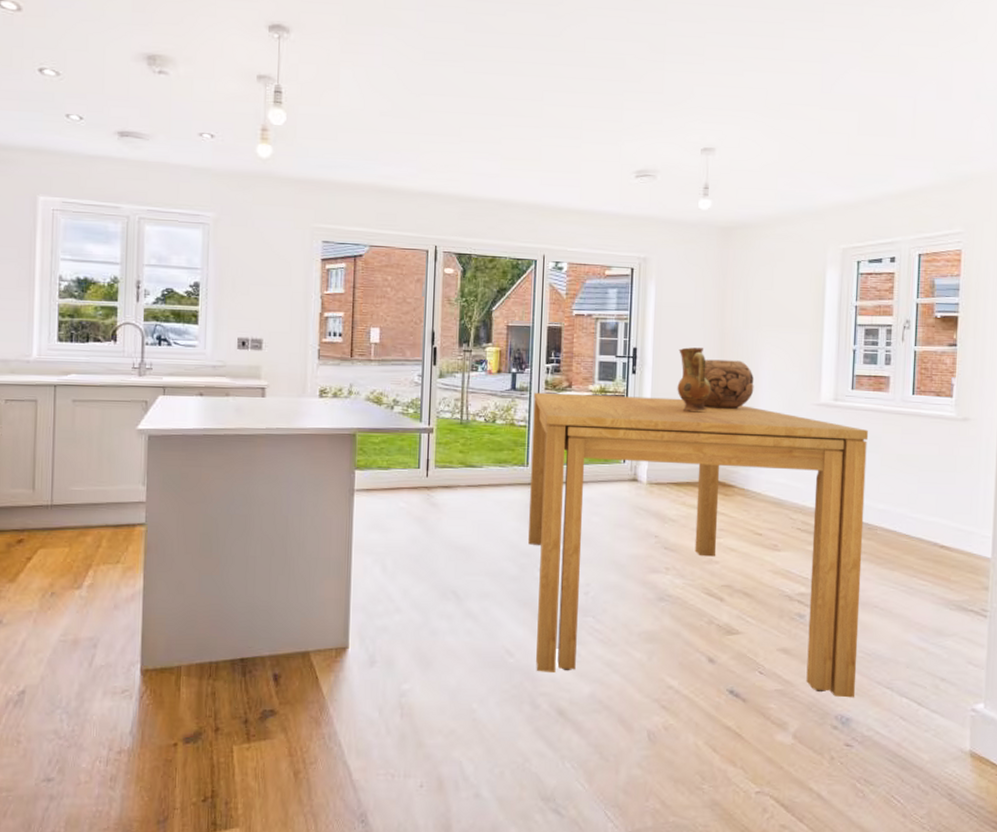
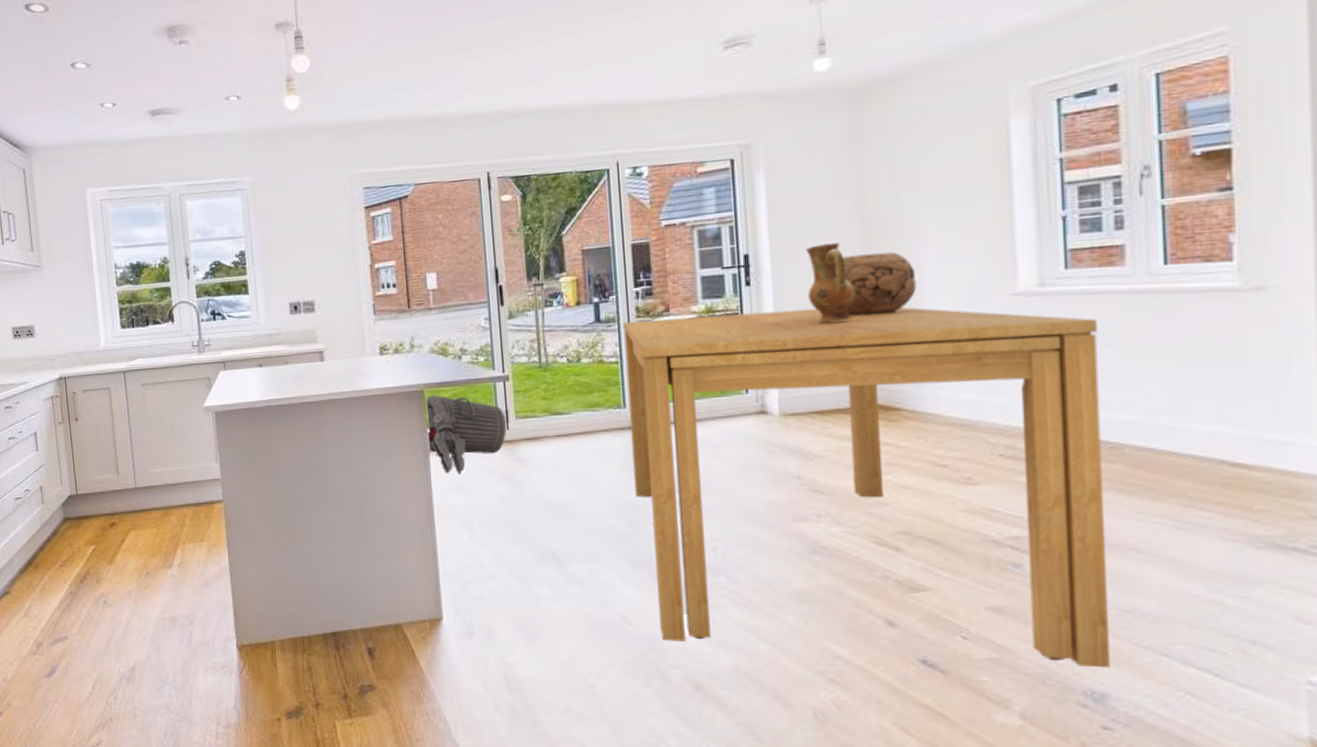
trash can: none [355,439,427,515] -> present [424,395,507,475]

